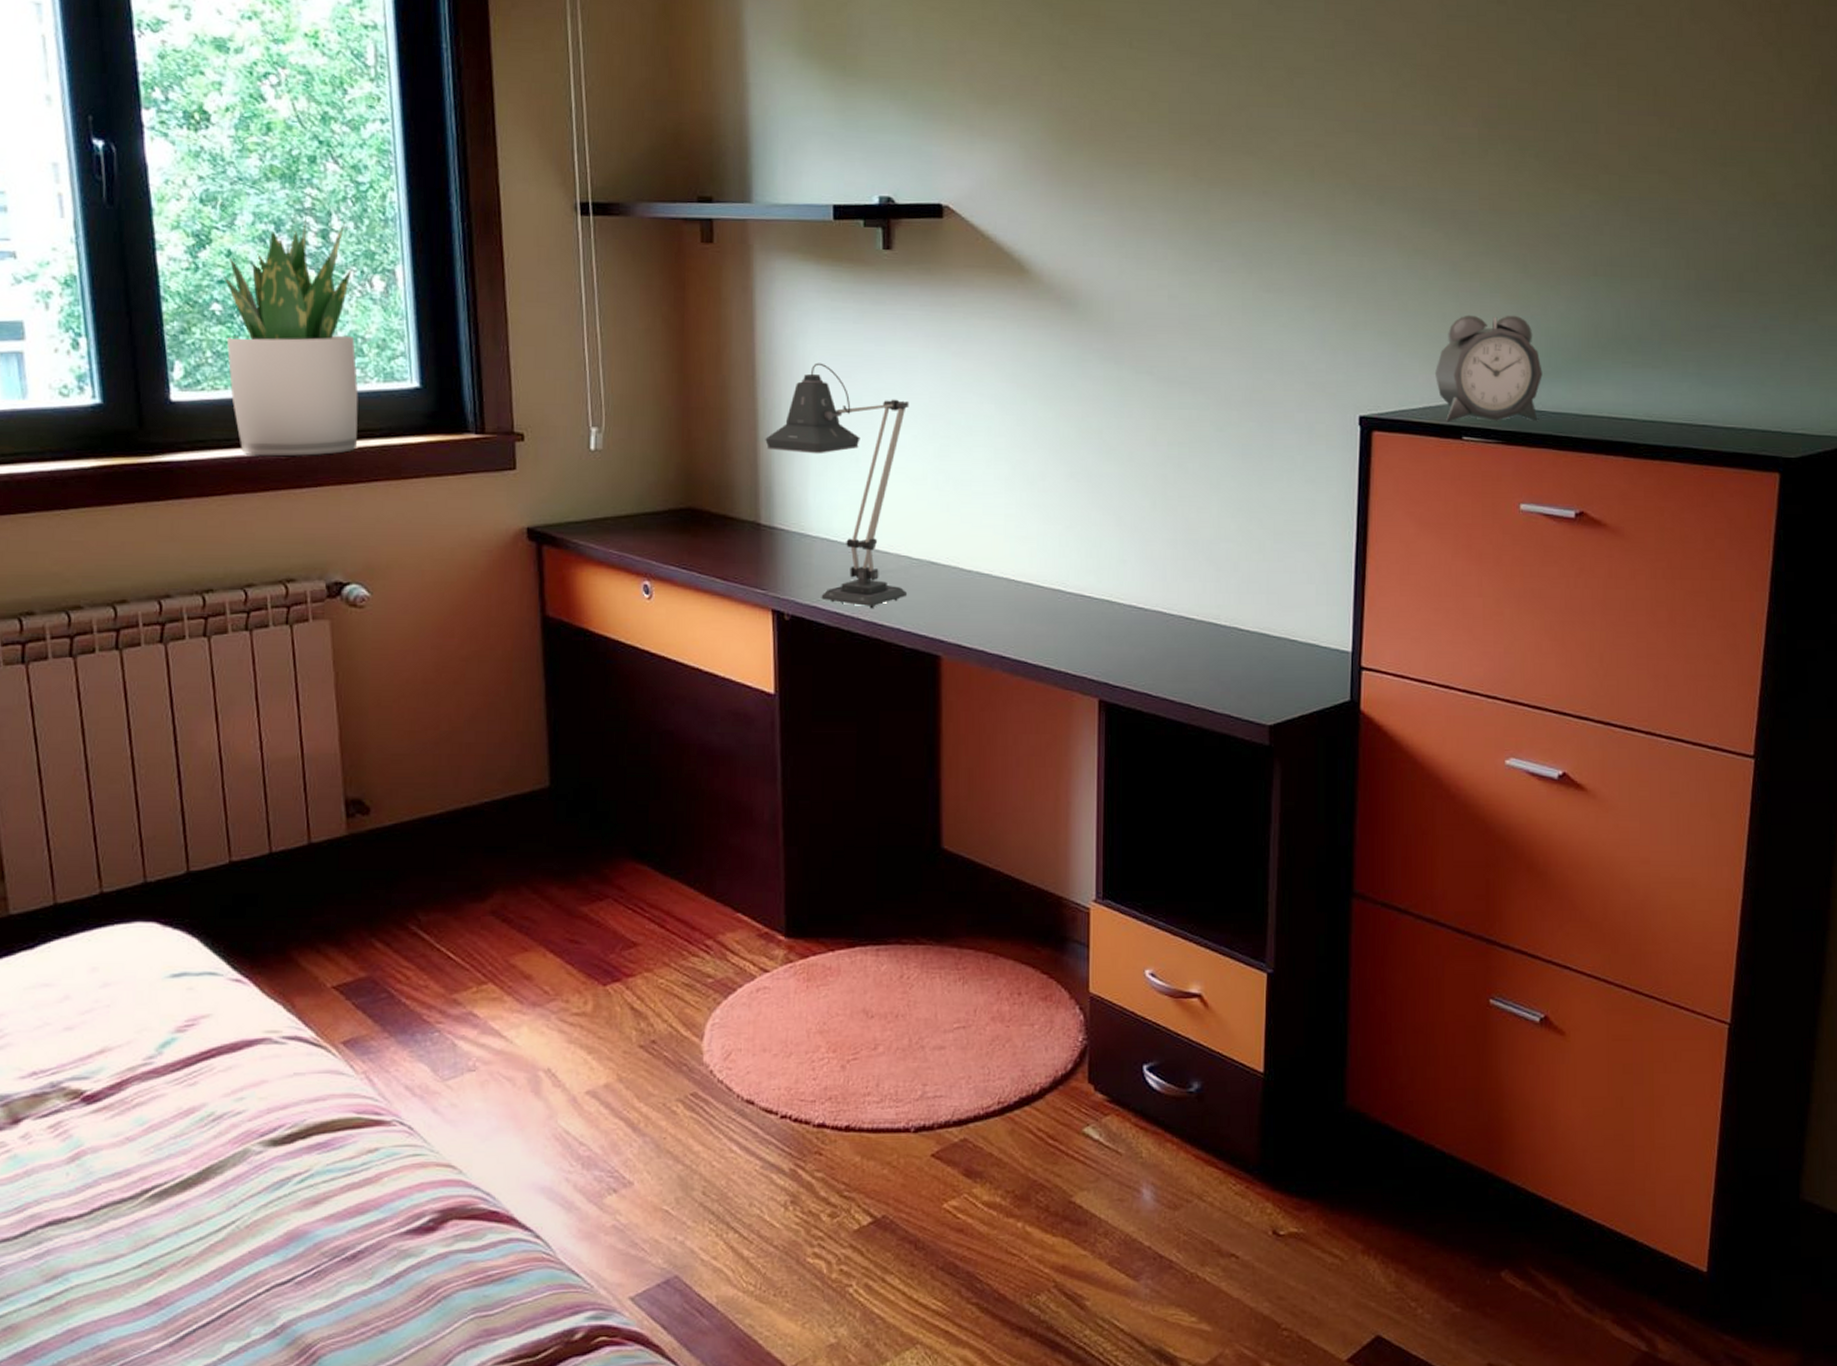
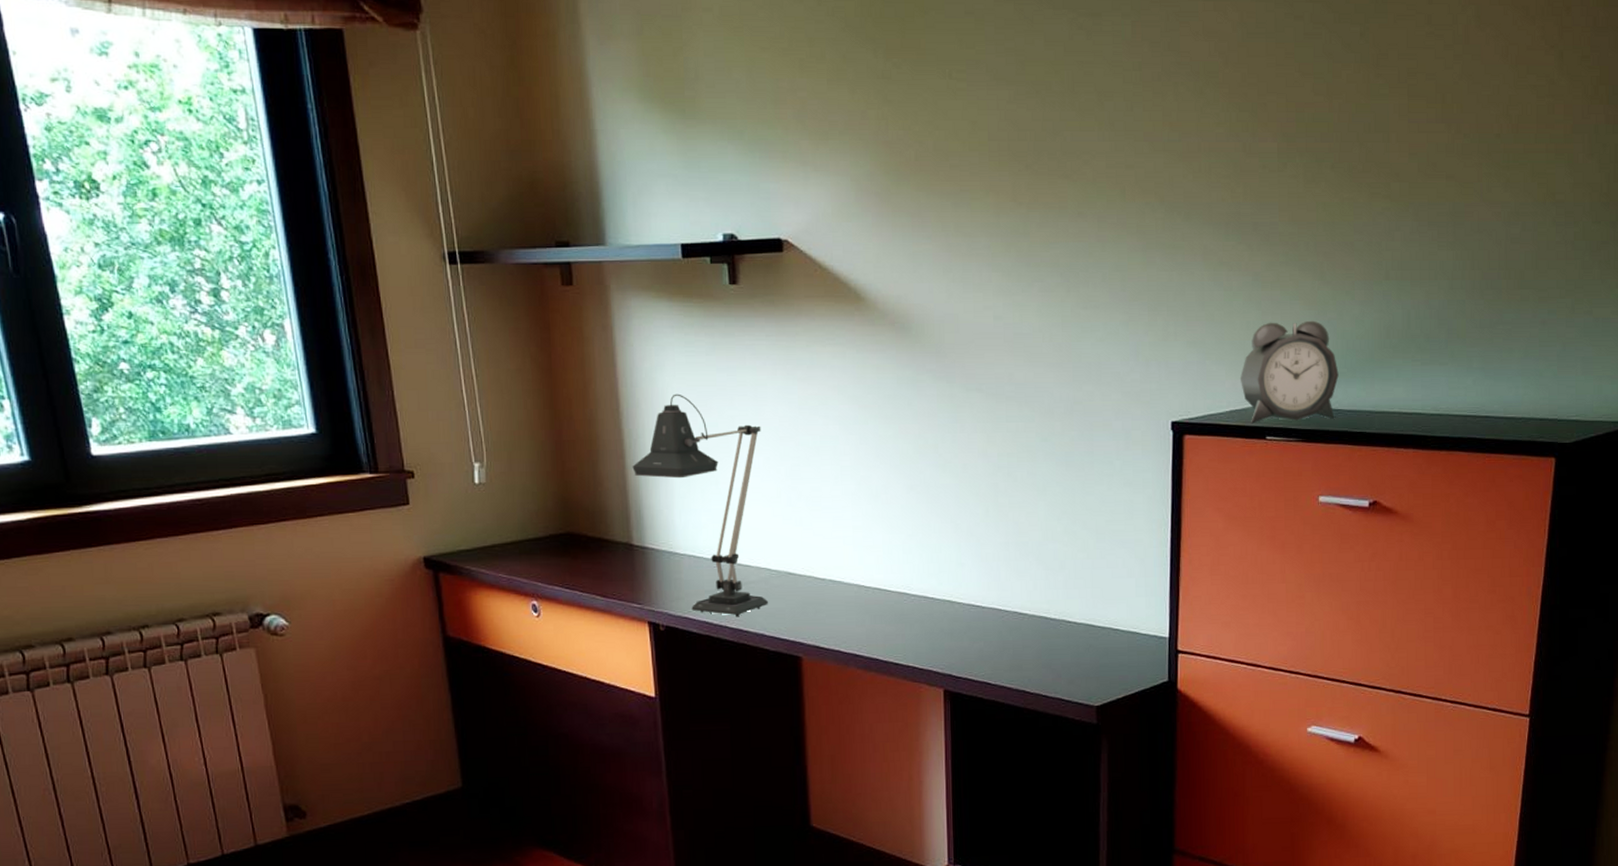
planter: present [223,218,359,457] -> none [127,278,264,503]

